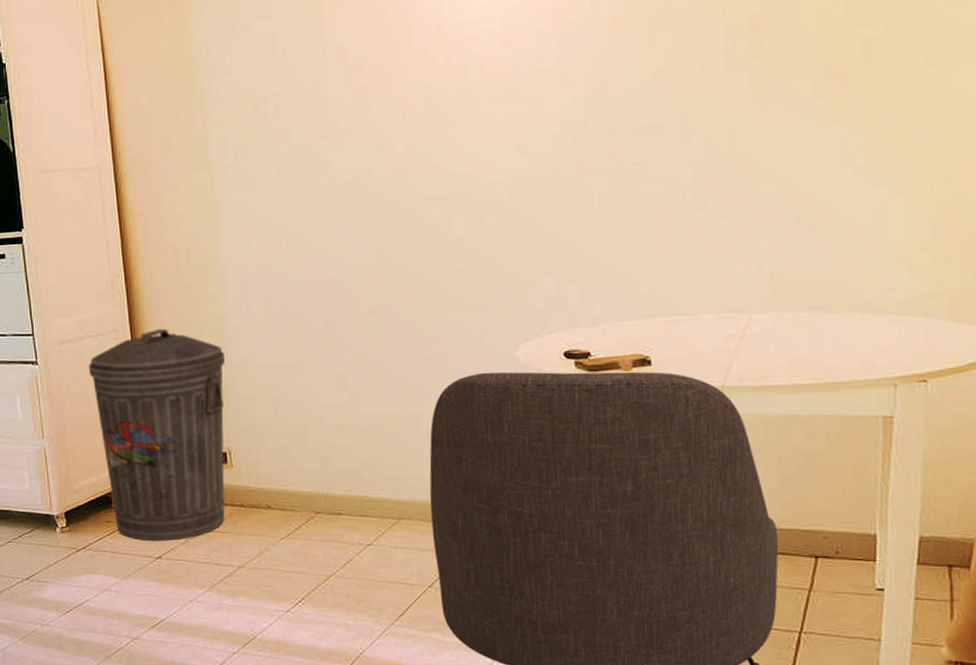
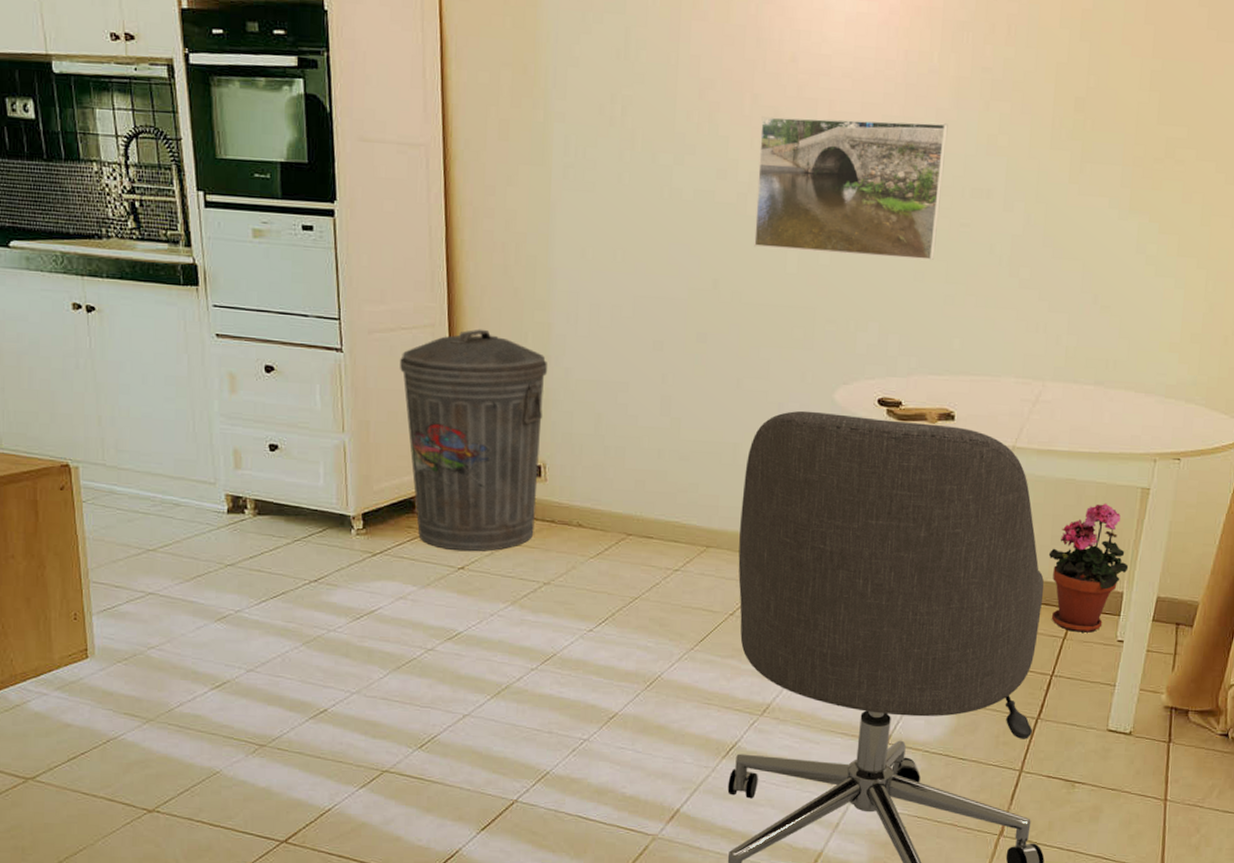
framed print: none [412,66,610,217] -> present [754,116,948,261]
potted plant: none [779,437,879,582] -> present [1048,503,1129,633]

